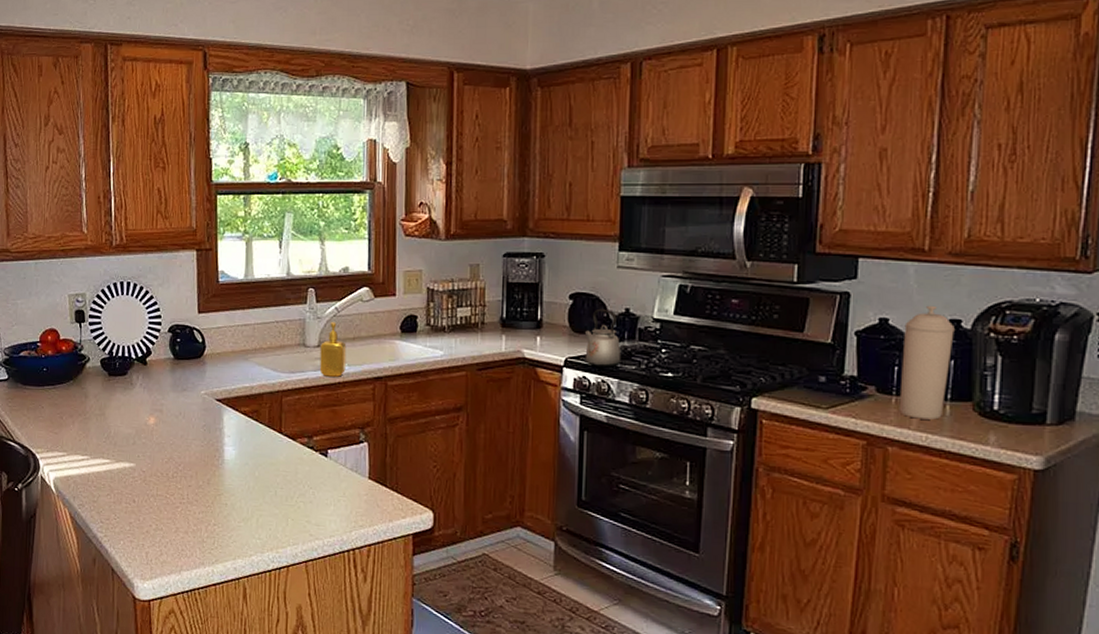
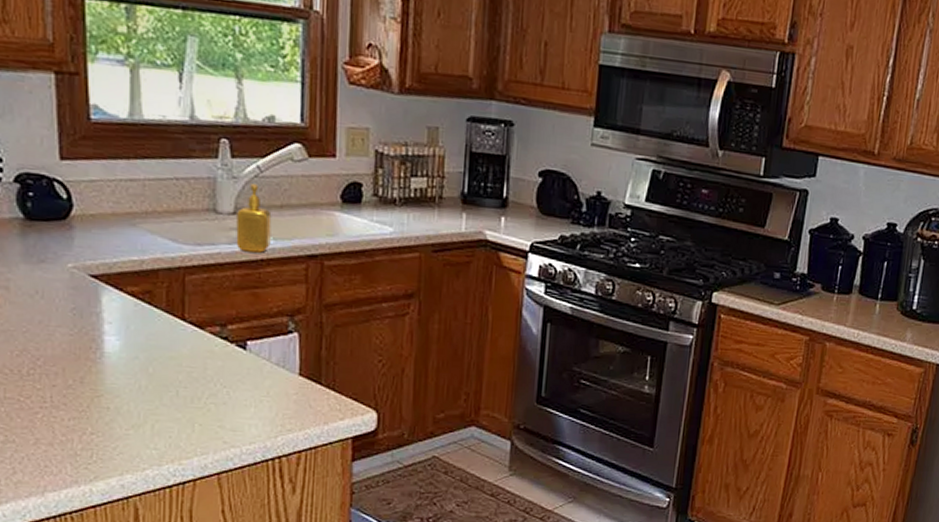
kettle: present [584,309,621,368] -> none [552,190,590,256]
canister: present [899,305,956,420] -> none [838,208,892,318]

